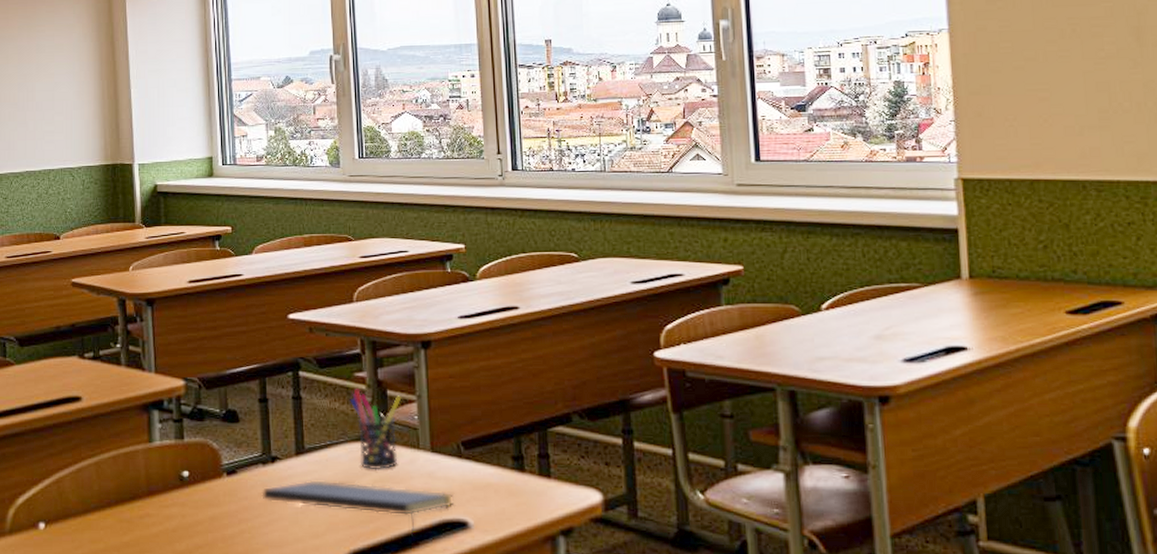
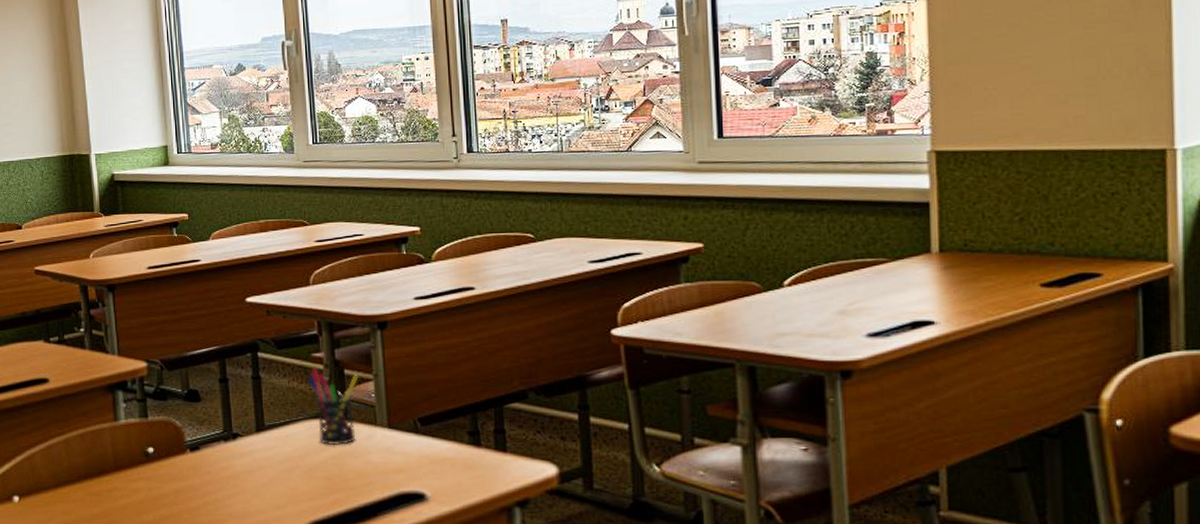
notepad: present [261,480,454,536] -> none [224,455,411,508]

